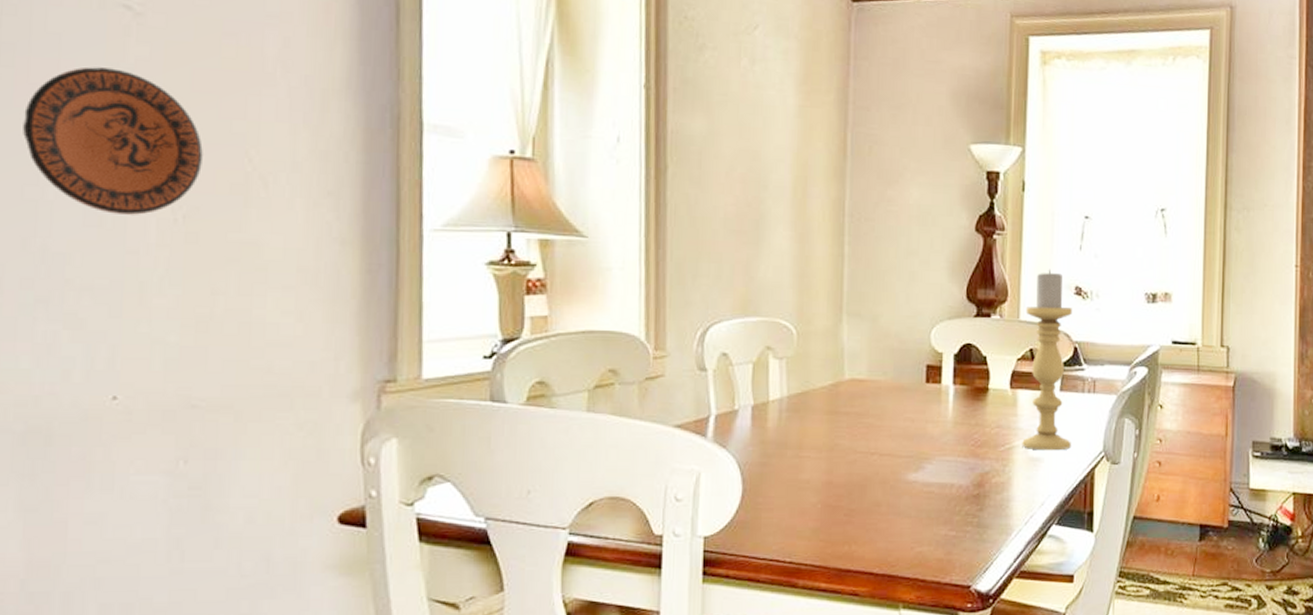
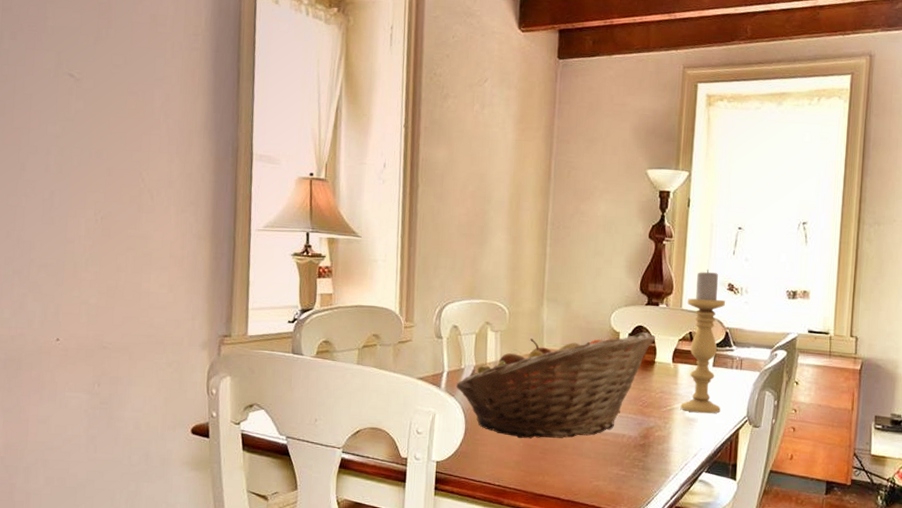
decorative plate: present [23,67,203,215] -> none [9,116,114,217]
fruit basket: none [729,352,988,499] -> present [456,332,655,439]

